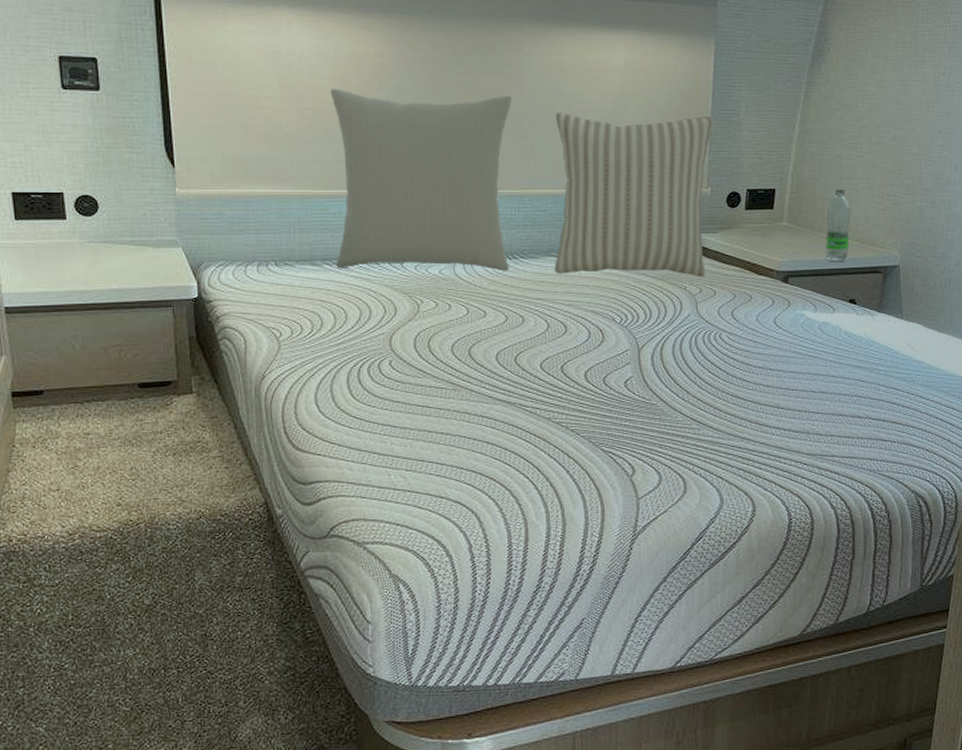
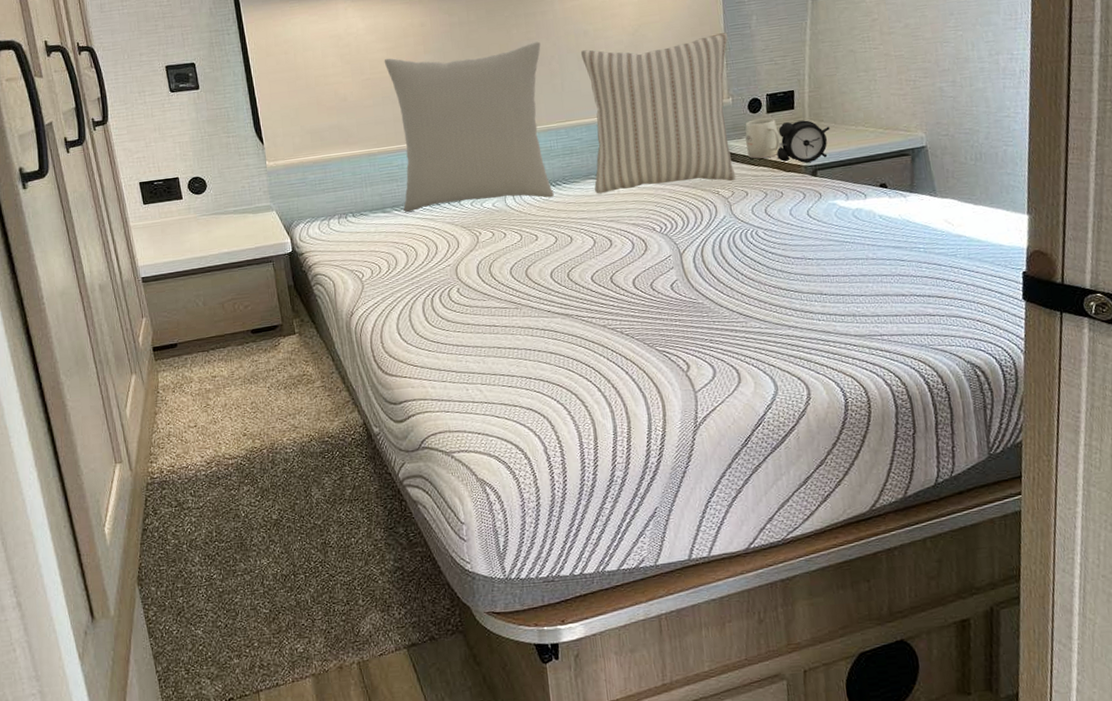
mug: none [720,214,755,257] -> present [745,117,780,159]
alarm clock: none [749,222,807,267] -> present [776,120,830,163]
bottle: present [825,188,851,262] -> none [847,81,874,151]

